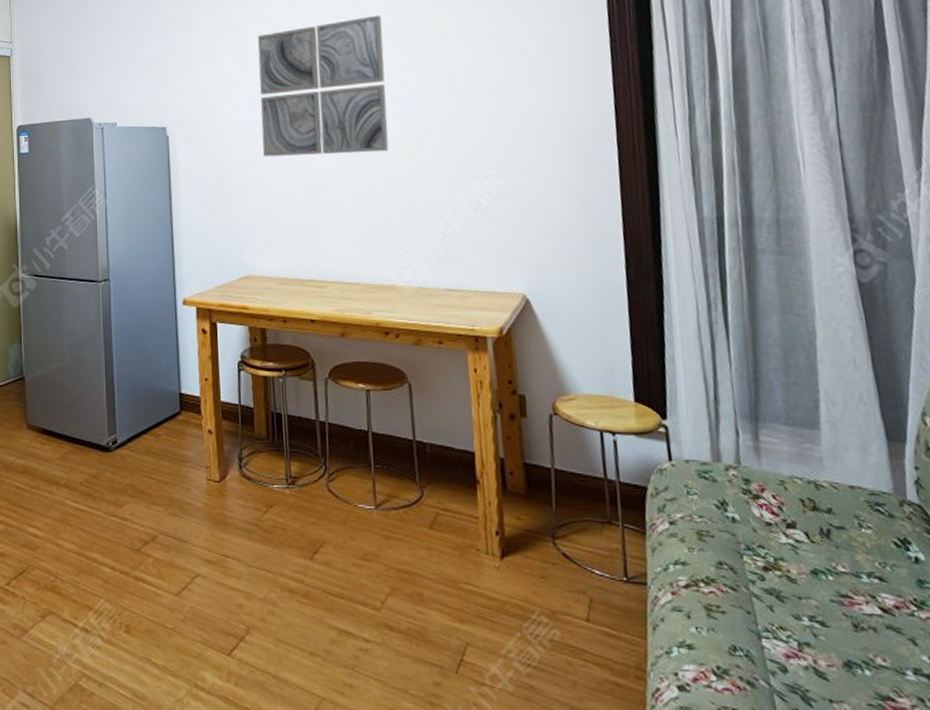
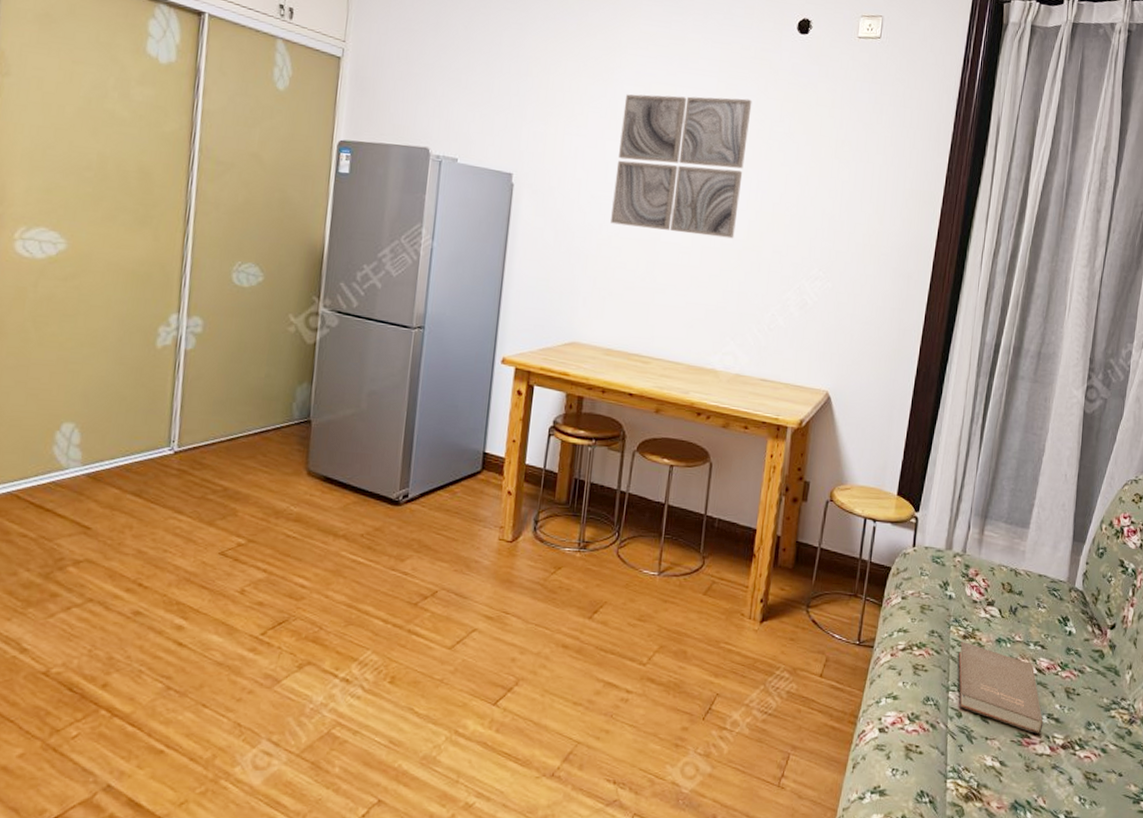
book: none [761,575,912,695] -> present [958,642,1044,734]

